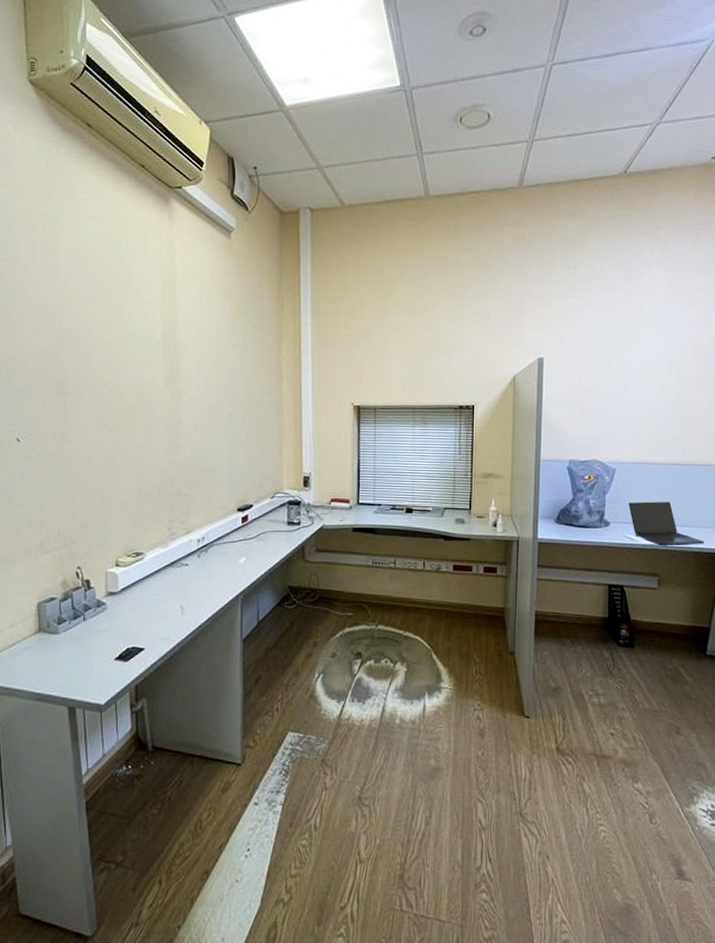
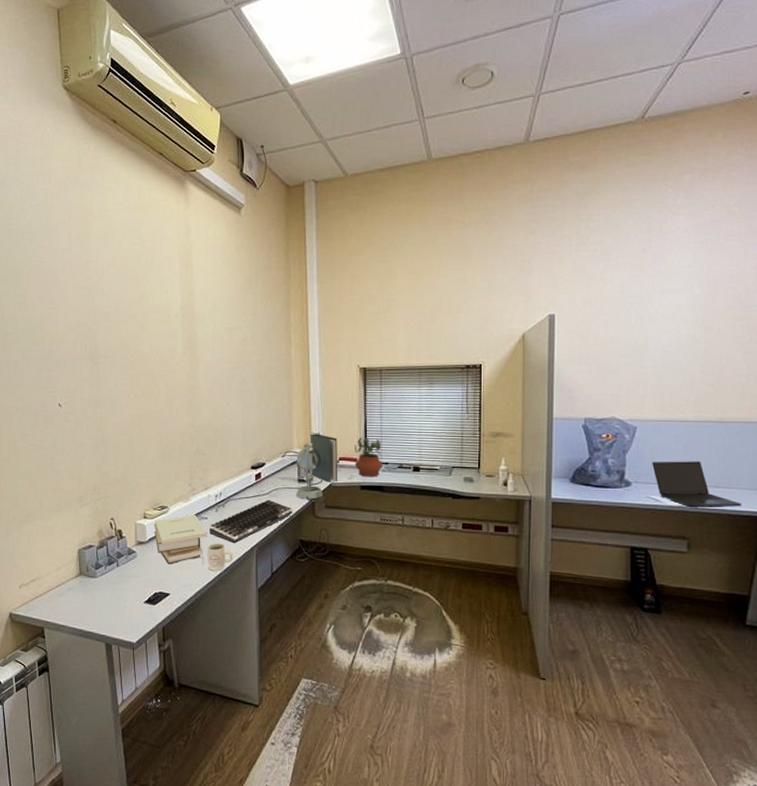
books: none [127,560,188,616] -> present [153,514,207,565]
mug: none [187,592,216,622] -> present [207,543,233,571]
computer keyboard: none [190,543,282,592] -> present [209,499,293,544]
desk lamp: none [285,482,314,544] -> present [296,442,324,500]
binder: none [300,474,330,525] -> present [310,434,338,482]
potted plant: none [346,477,377,519] -> present [354,437,384,477]

